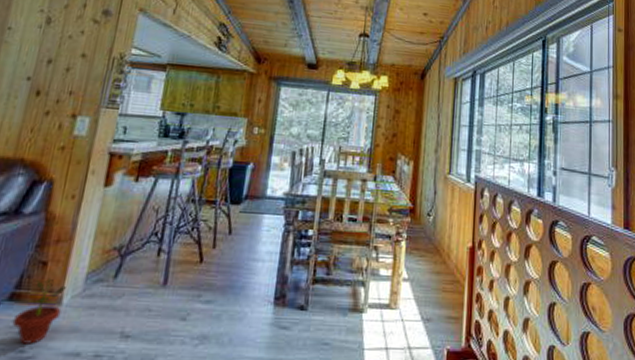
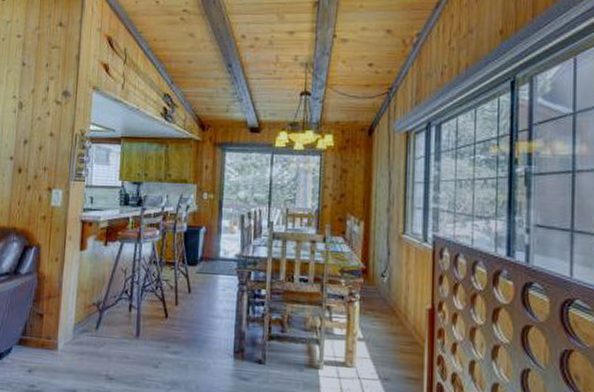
potted plant: present [12,278,66,344] -> none [23,327,59,381]

